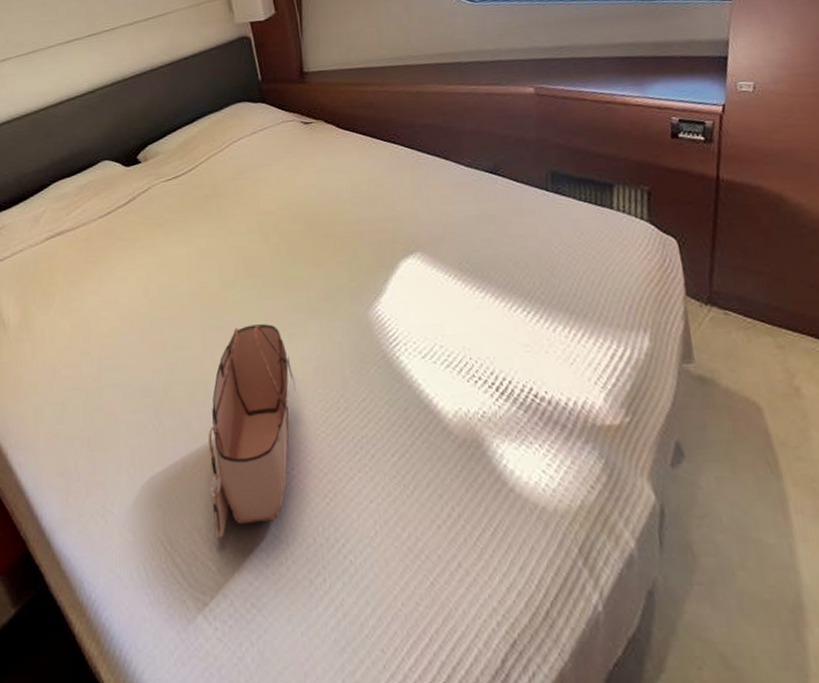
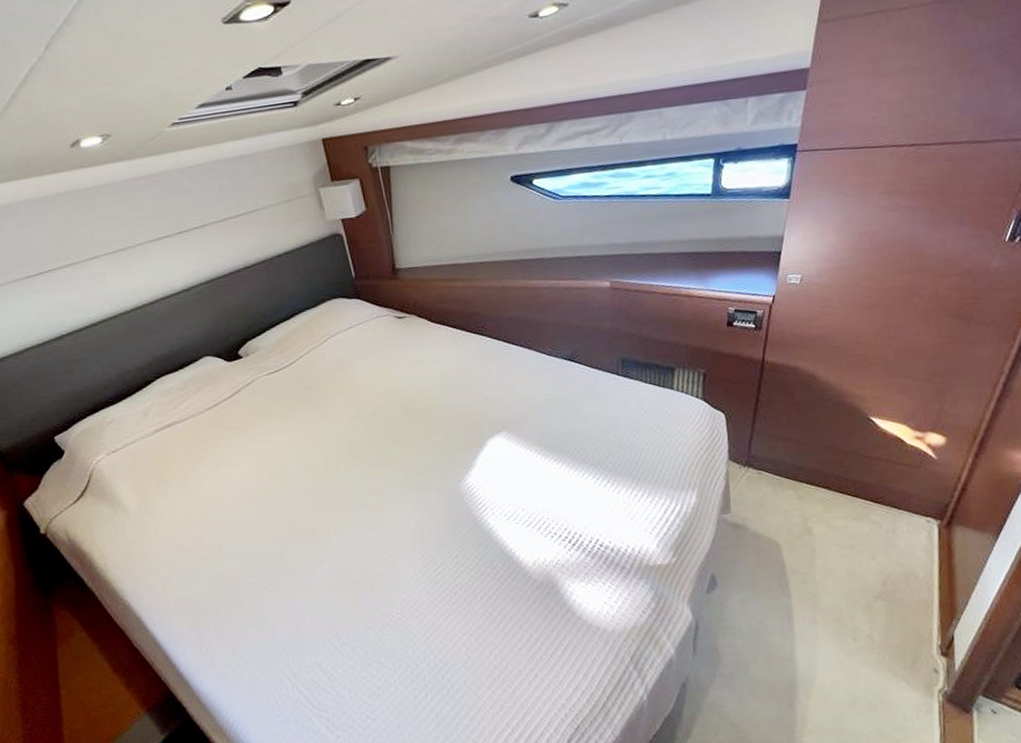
tote bag: present [208,324,296,538] -> none [322,497,398,670]

